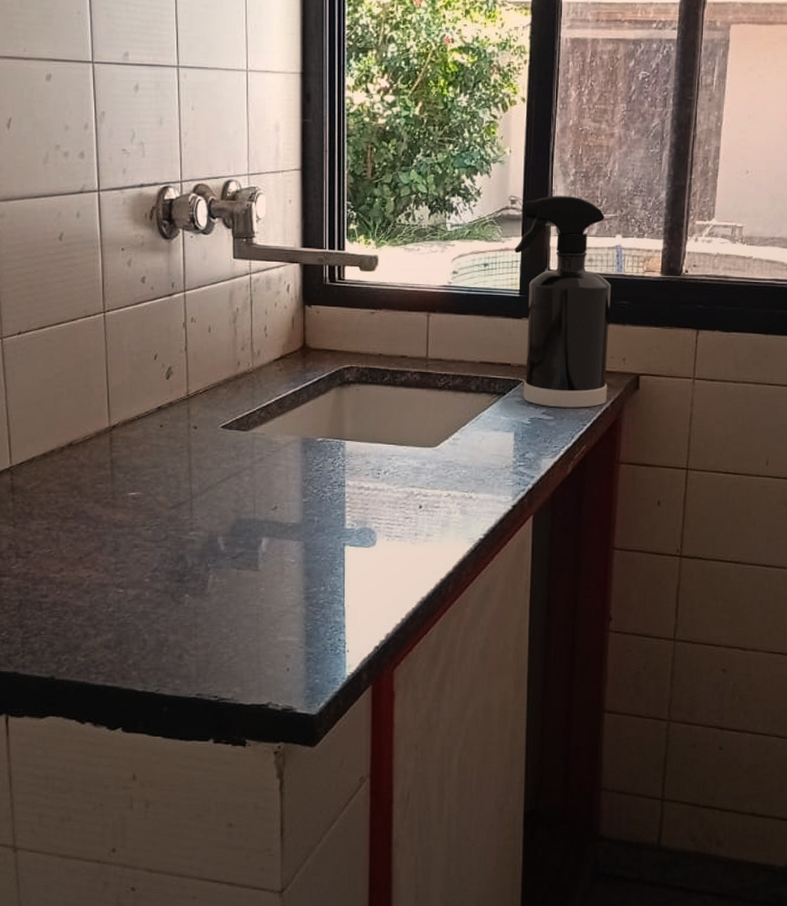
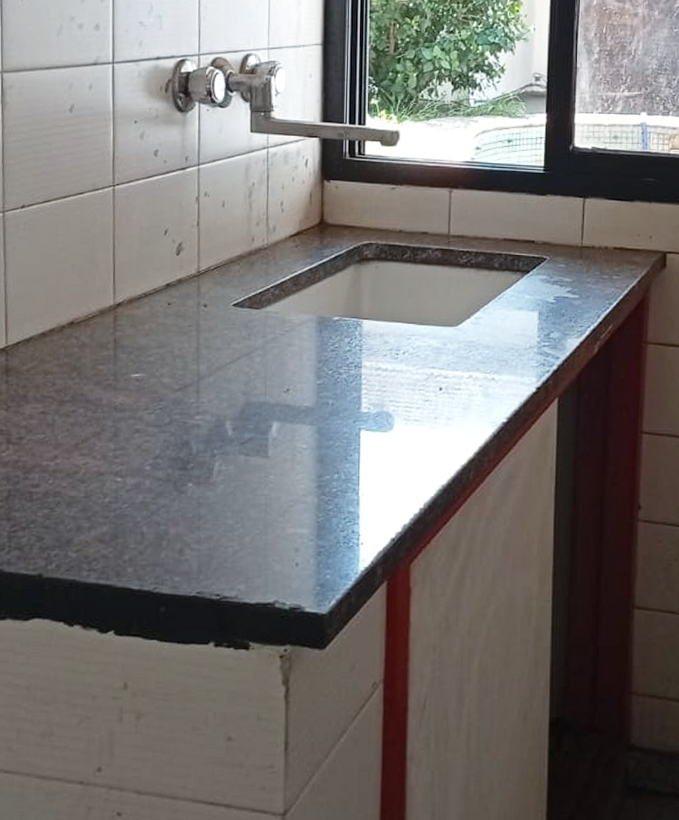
spray bottle: present [514,196,611,408] -> none [538,73,636,286]

